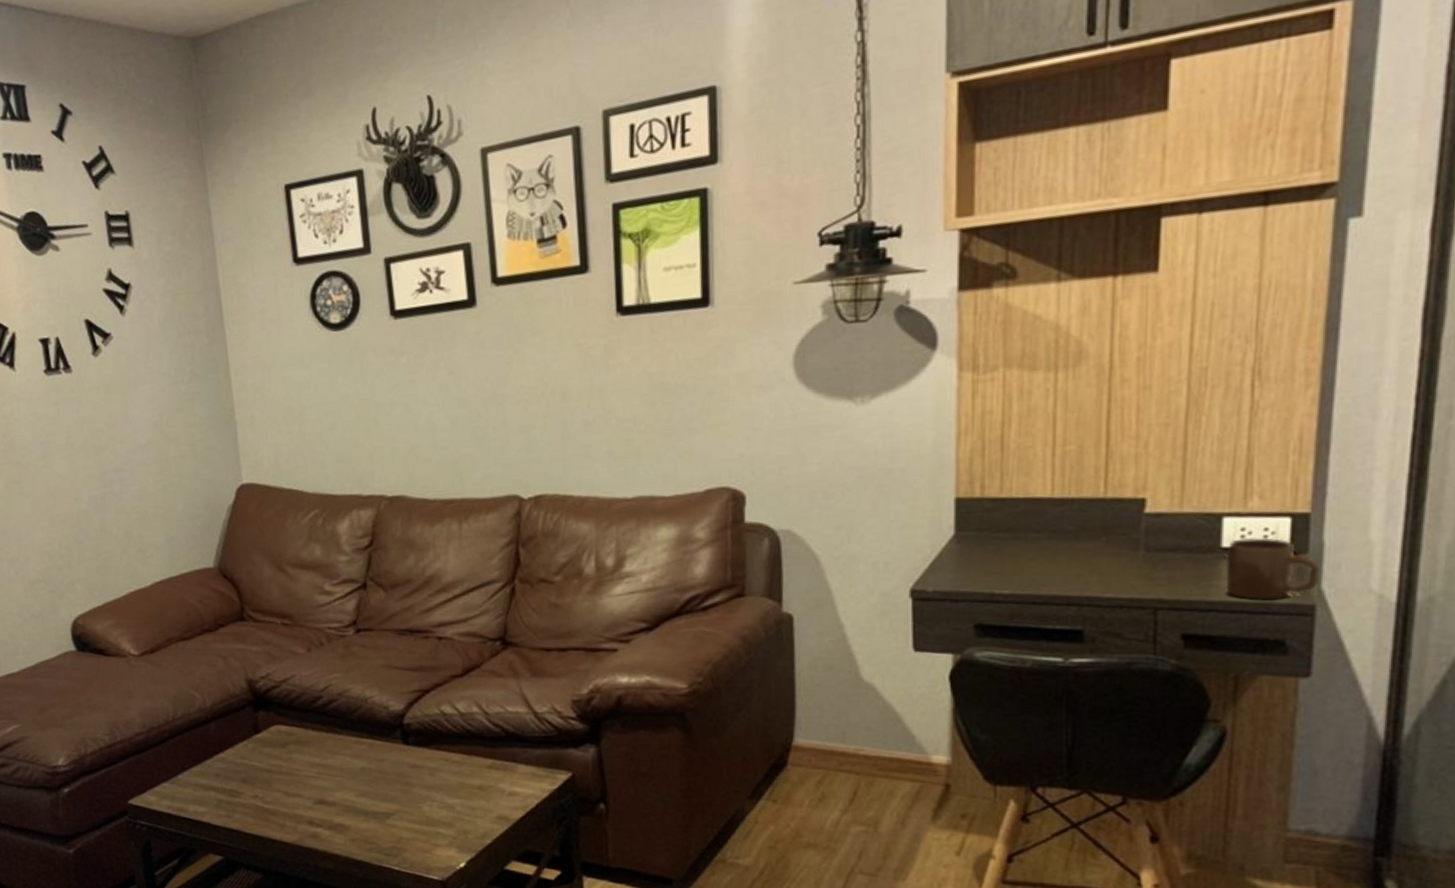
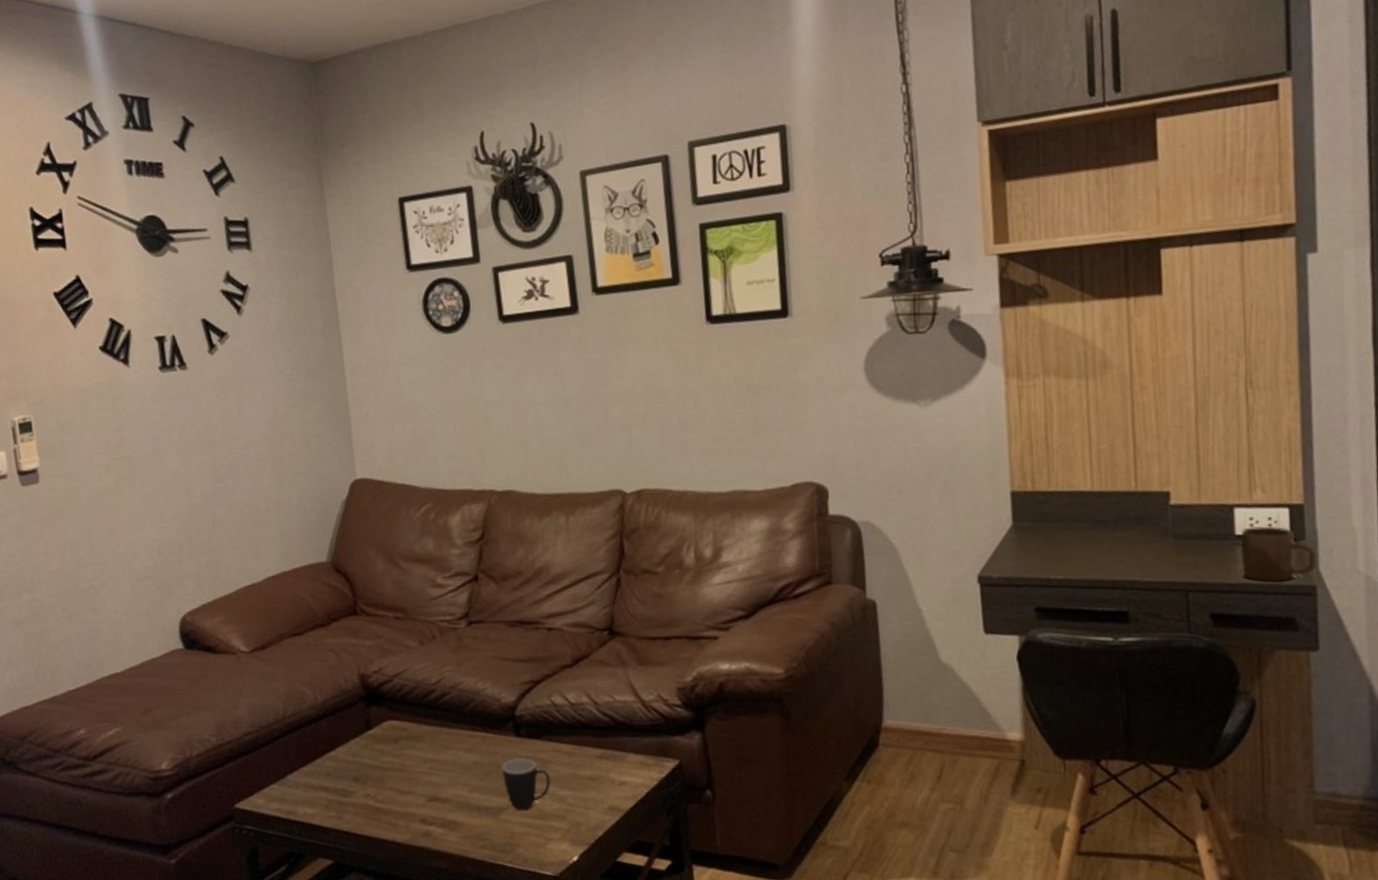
mug: none [389,764,439,816] -> present [502,757,551,810]

